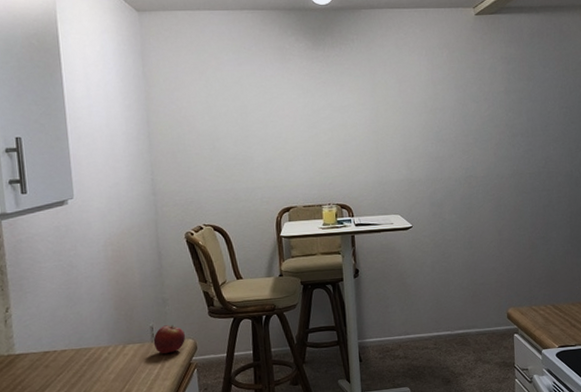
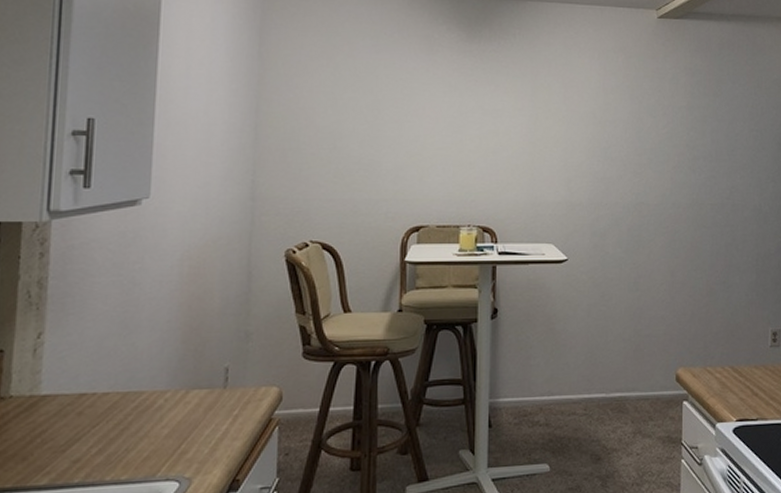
fruit: present [153,324,186,354] -> none [226,366,270,404]

